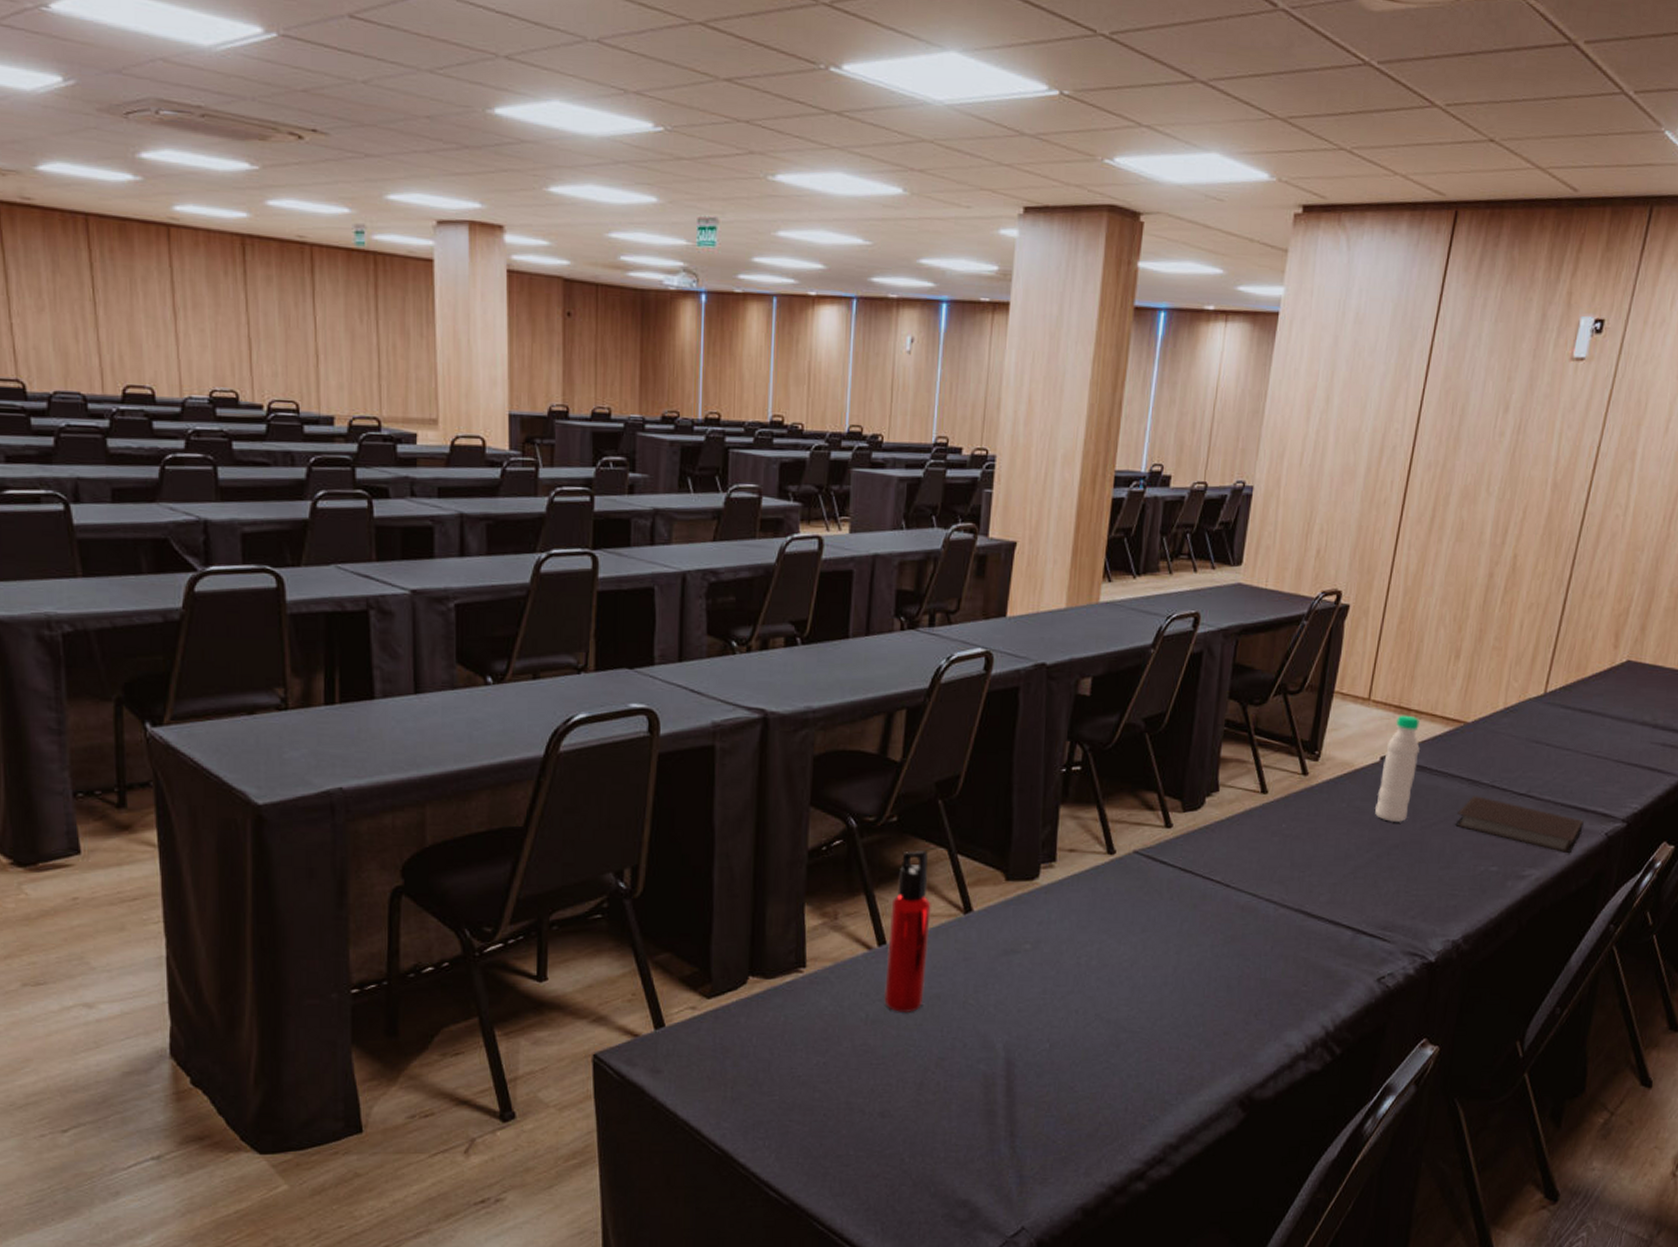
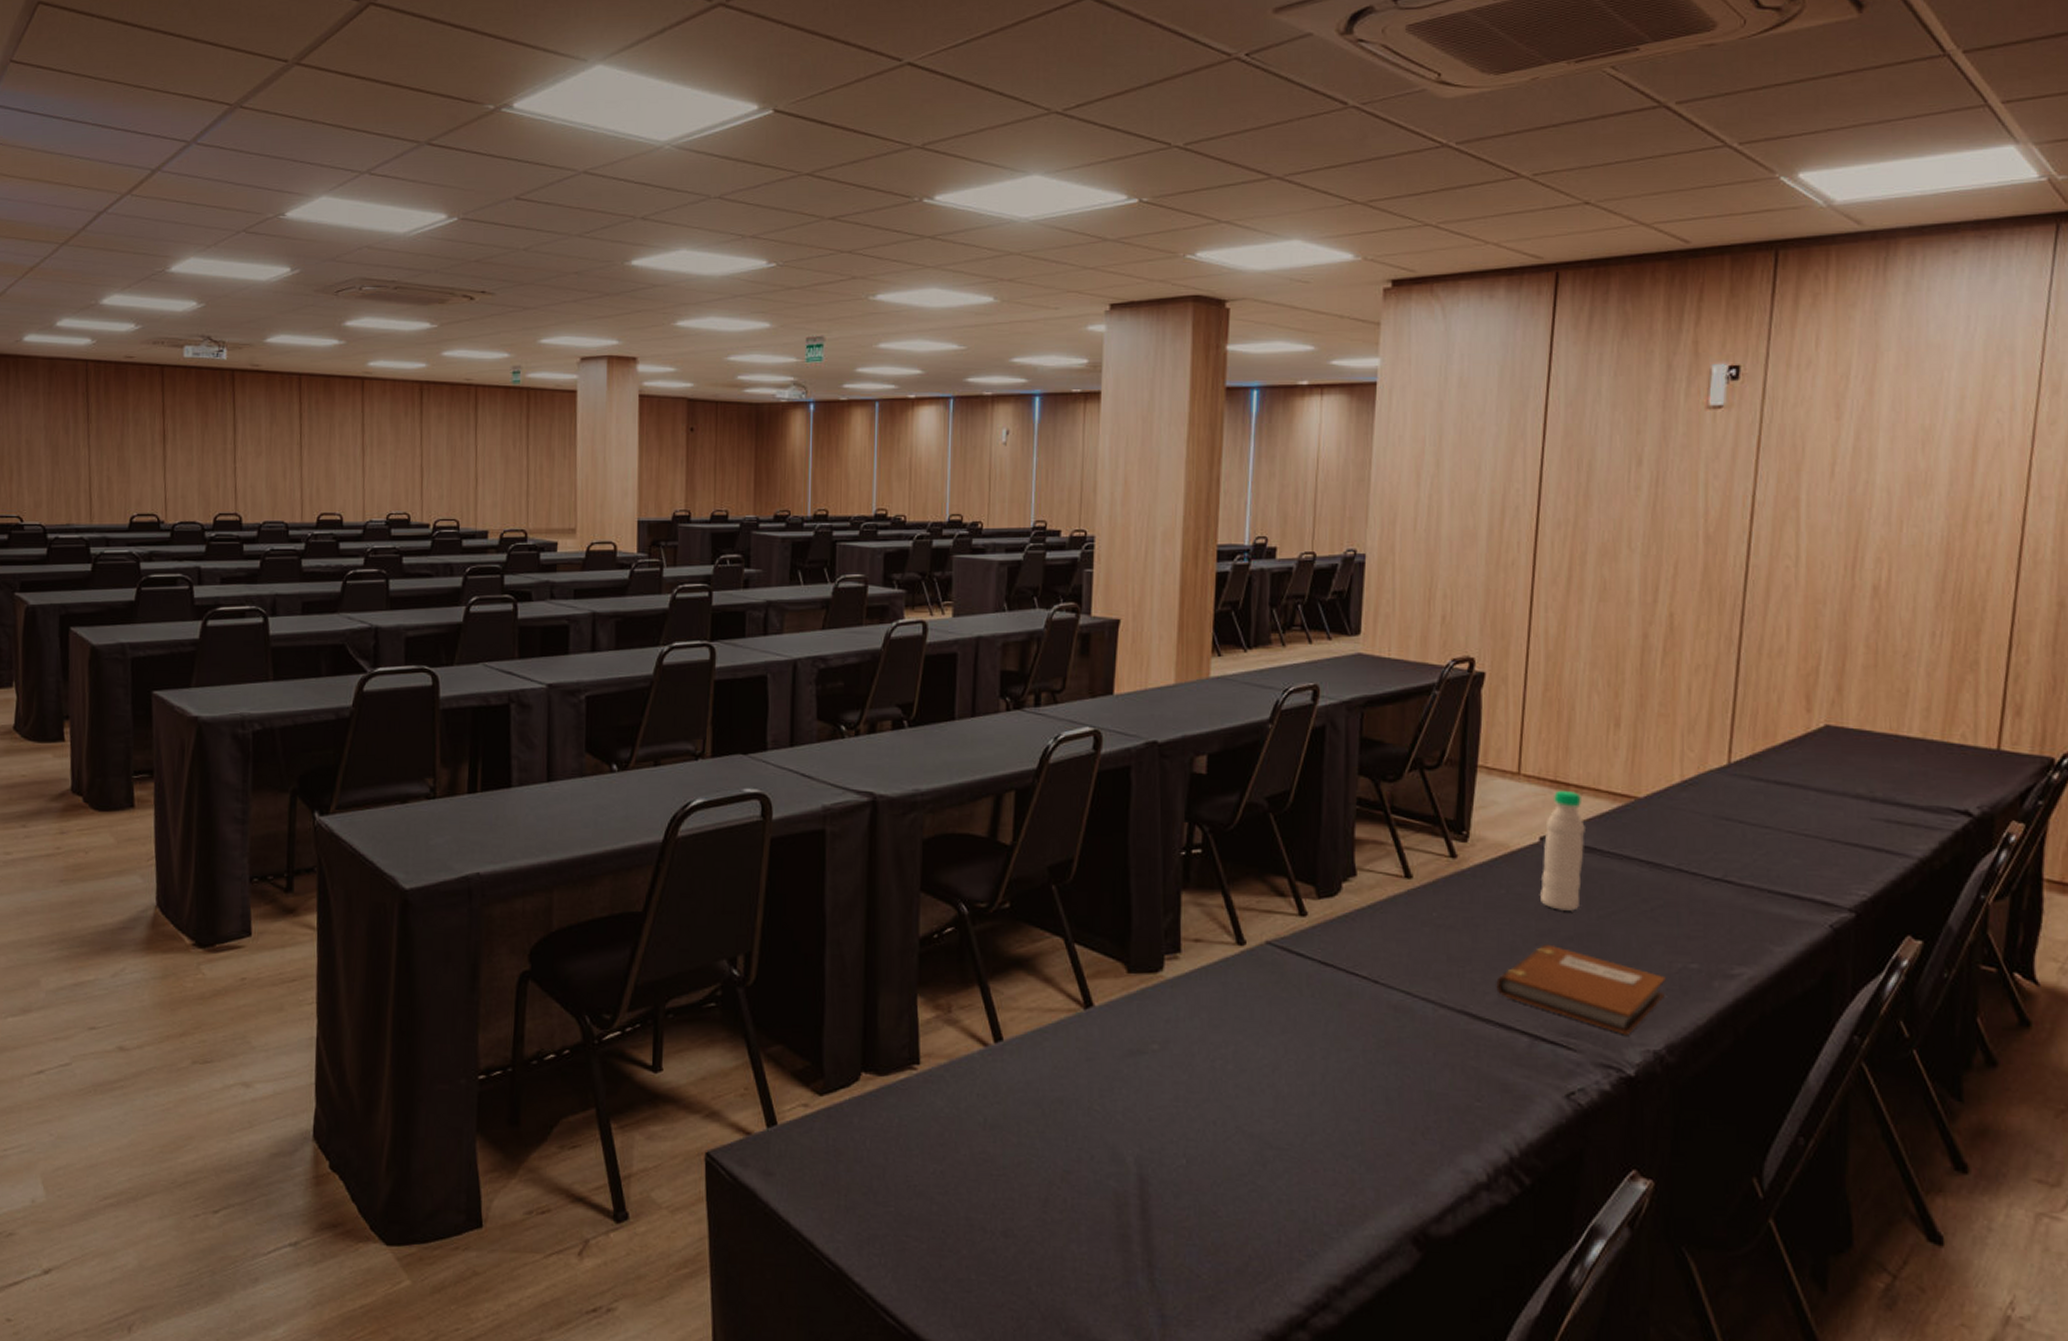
water bottle: present [883,851,932,1014] -> none [1002,939,1050,1119]
notebook: none [1330,851,1470,928] -> present [1496,944,1666,1035]
notebook: present [1455,796,1584,854] -> none [1639,881,1800,950]

